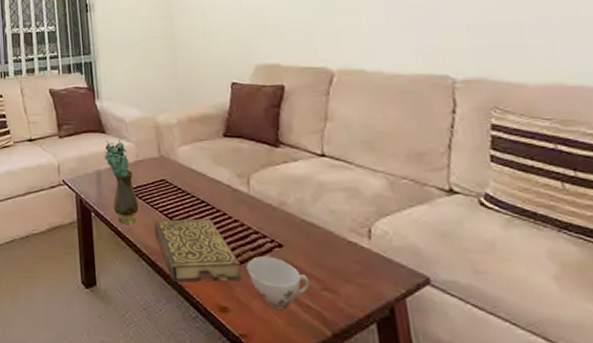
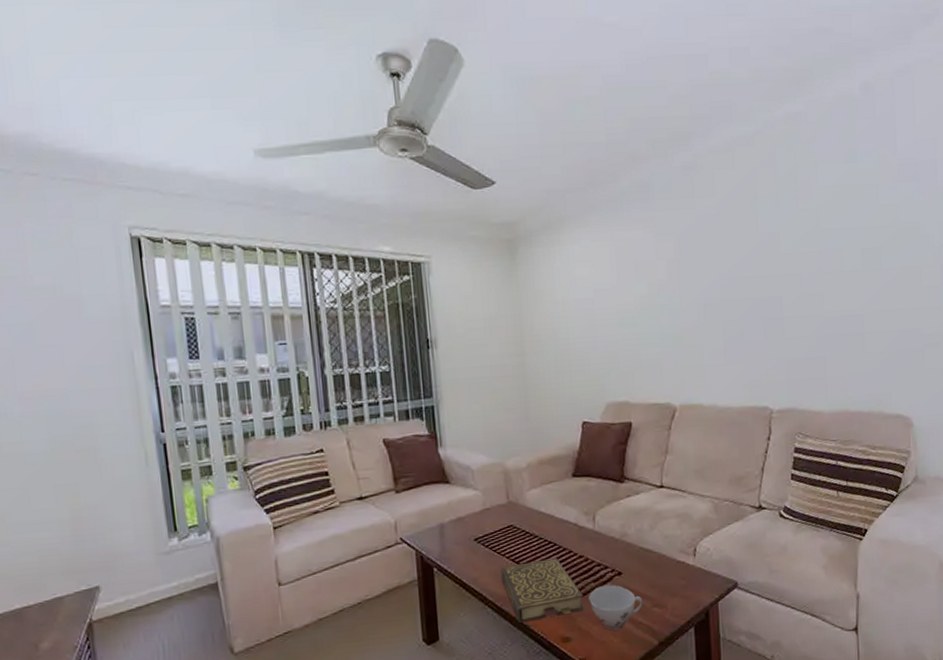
vase: present [104,140,139,224] -> none [448,489,485,575]

